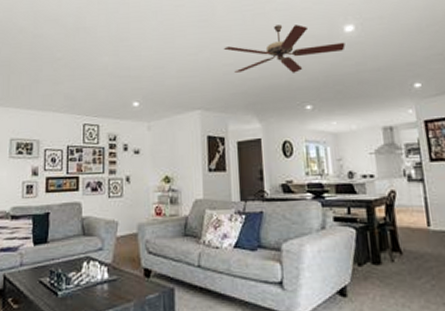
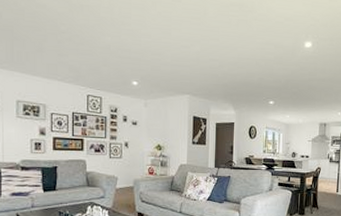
ceiling fan: present [223,24,346,73] -> none [211,32,304,74]

